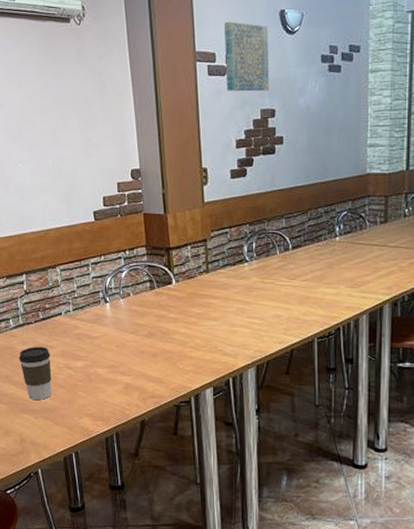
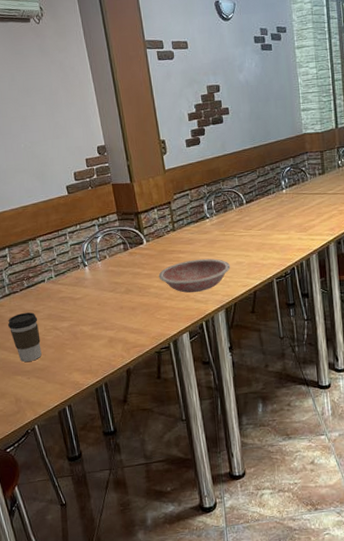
bowl: none [185,307,268,345] -> present [158,258,231,293]
wall art: present [224,21,269,92] -> none [167,13,212,72]

